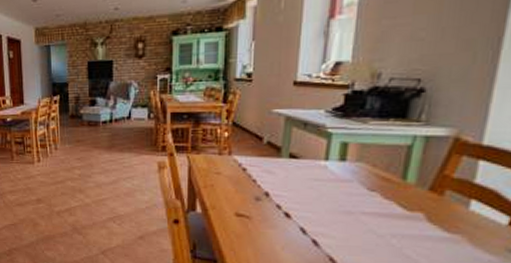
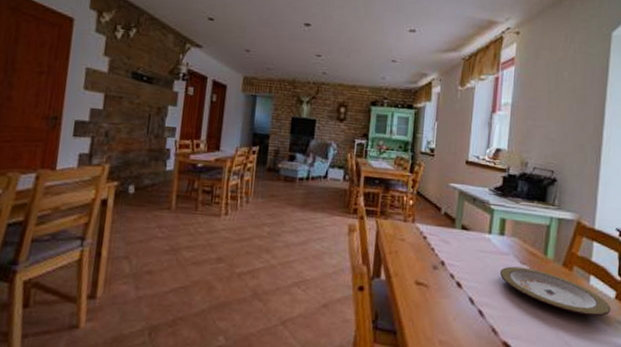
plate: none [340,194,501,245] -> present [500,266,611,317]

